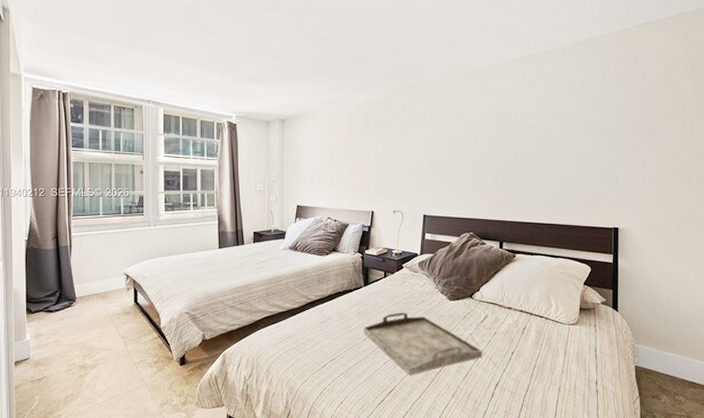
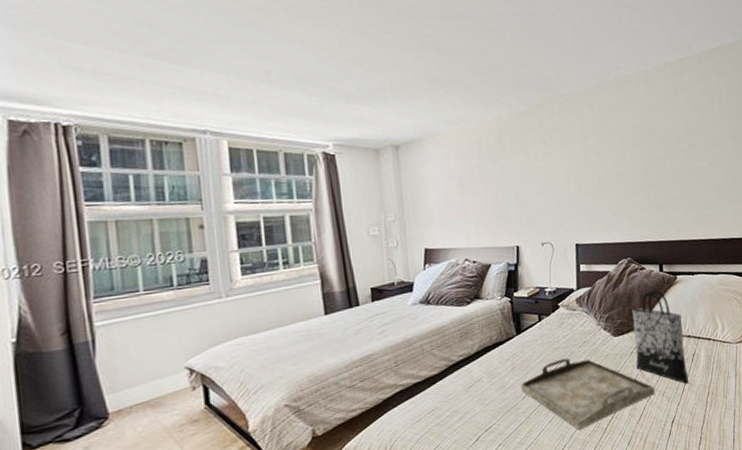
tote bag: none [467,264,516,353] -> present [632,290,688,384]

